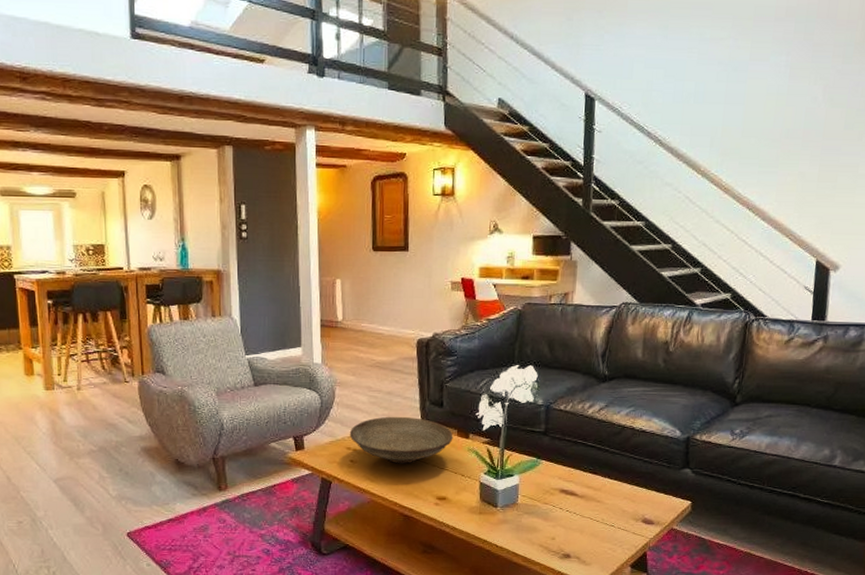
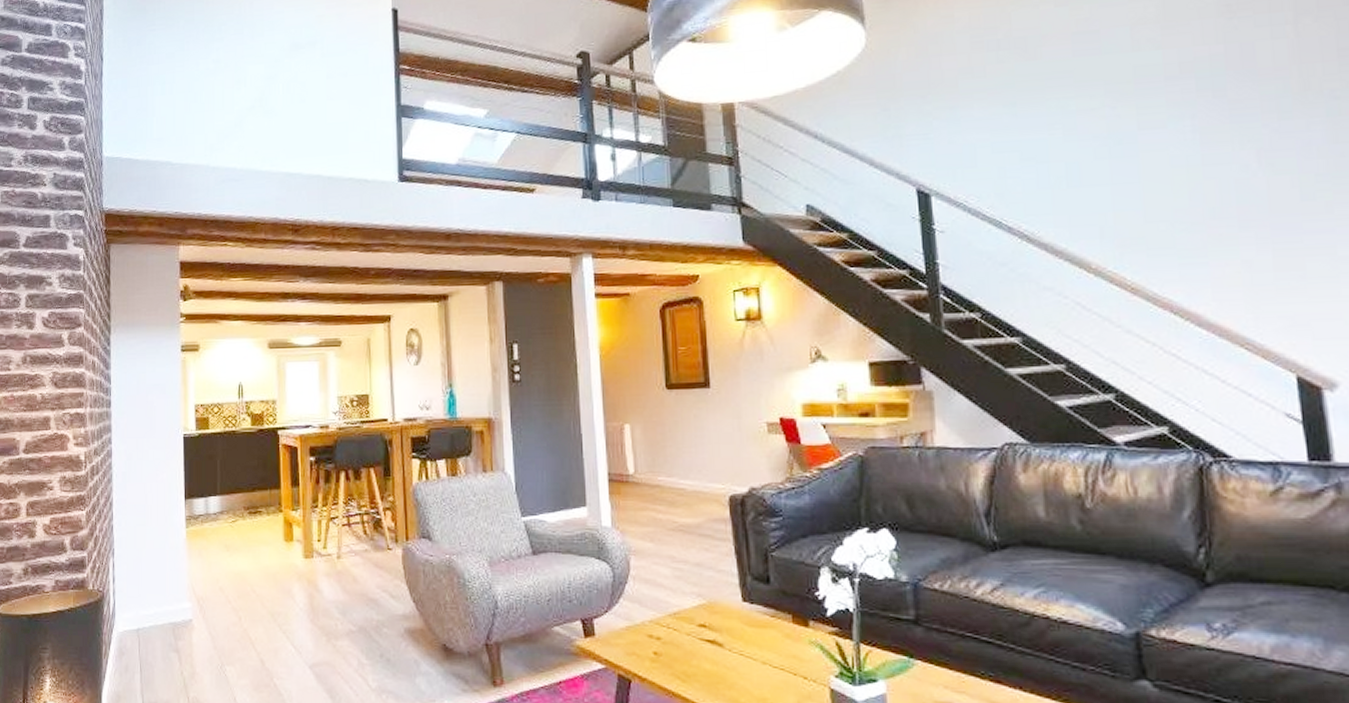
decorative bowl: present [349,416,453,464] -> none [650,595,787,660]

